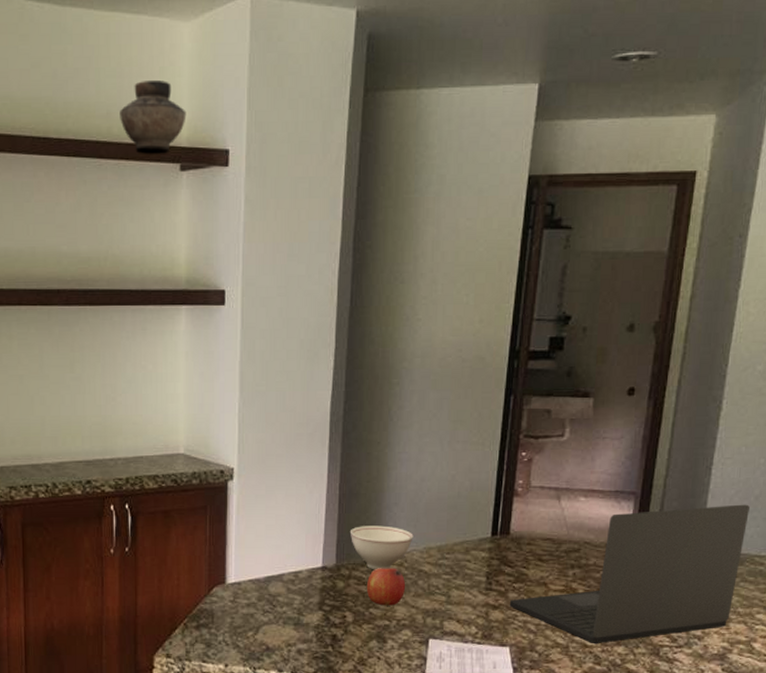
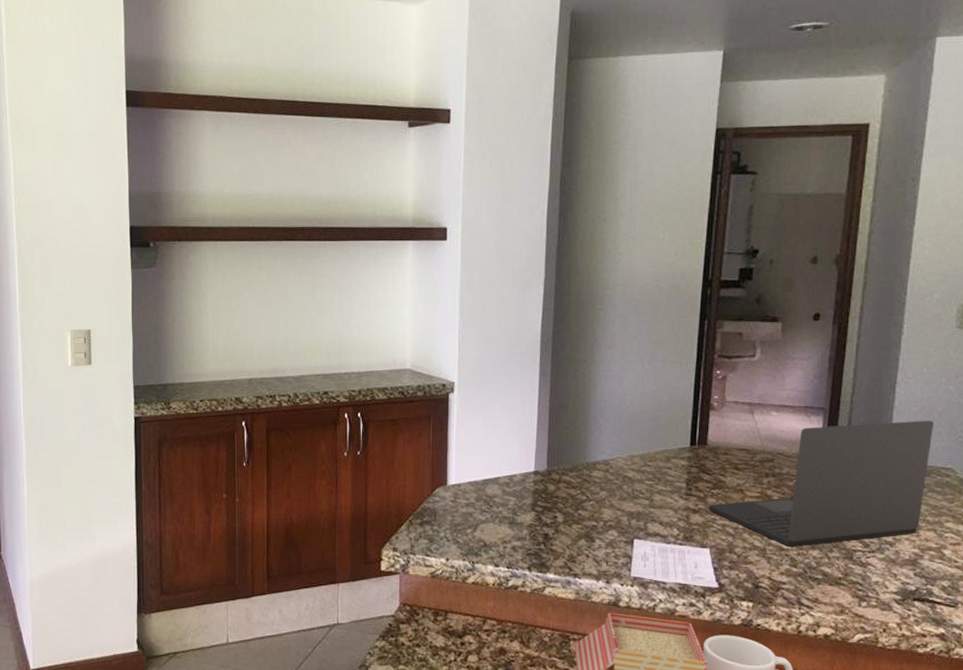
ceramic pot: present [120,81,186,155] -> none [357,53,414,115]
bowl: present [349,525,414,570] -> none [559,435,618,475]
fruit: present [366,568,406,606] -> none [575,473,612,508]

